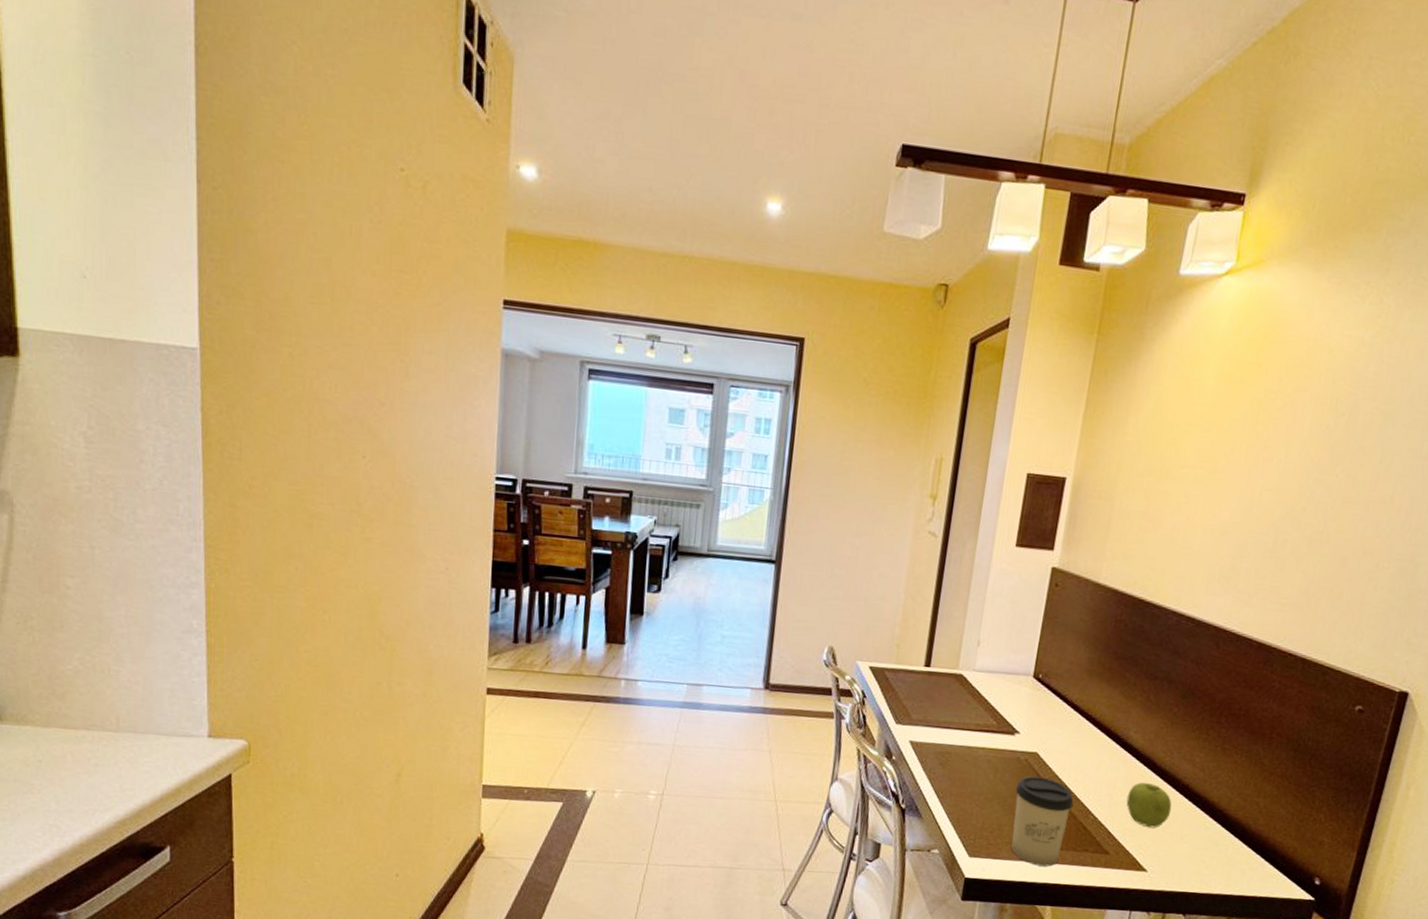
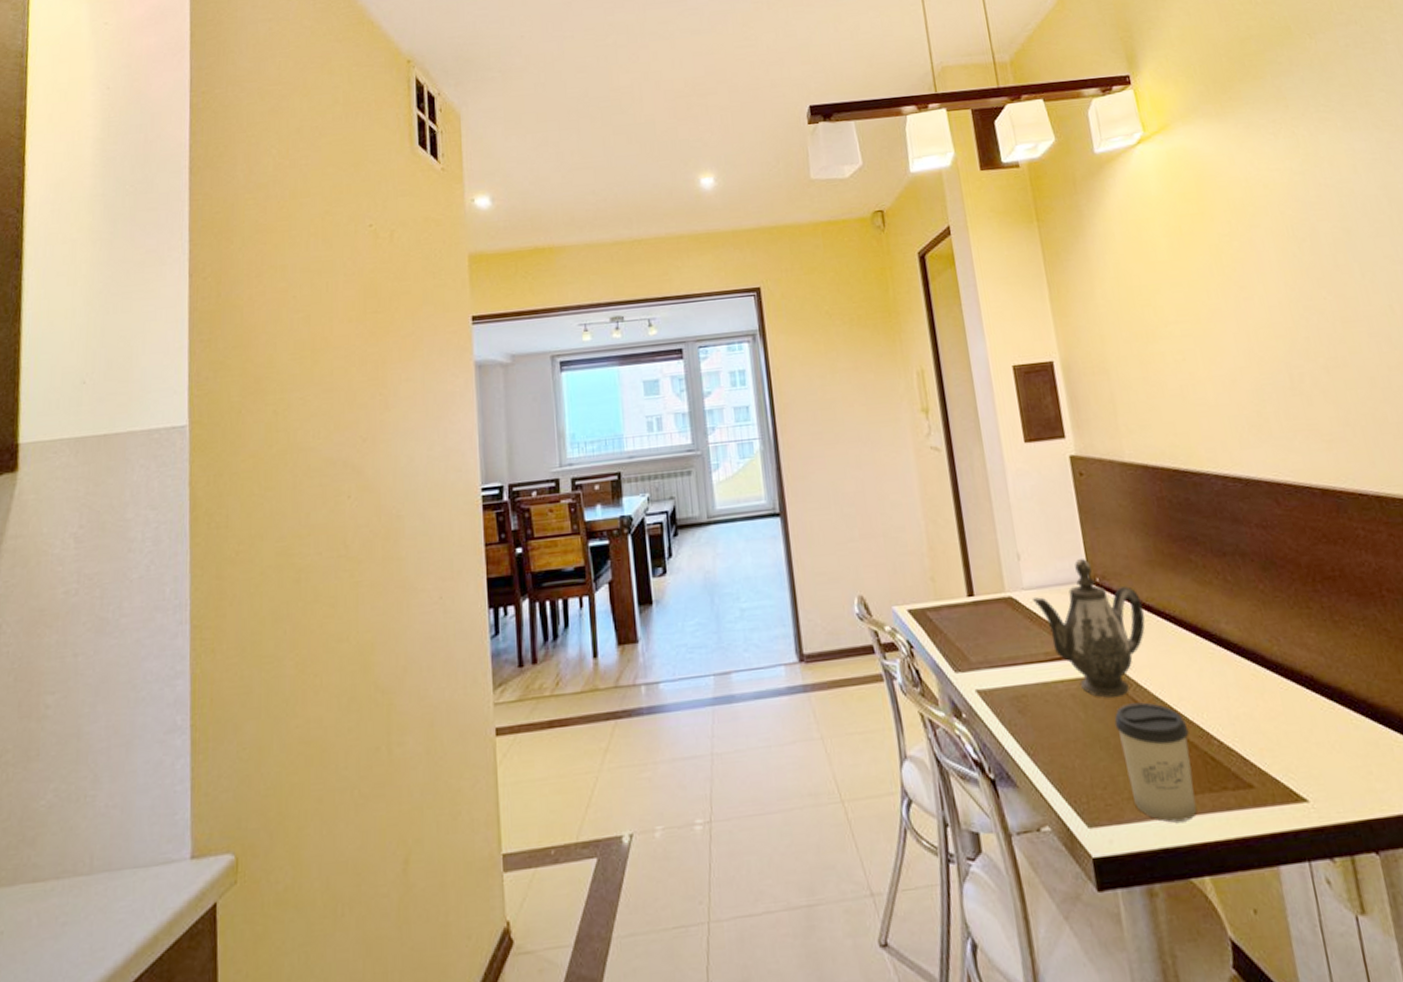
teapot: none [979,656,1072,769] -> present [1032,559,1145,698]
fruit: present [1126,782,1172,828] -> none [1246,683,1307,742]

